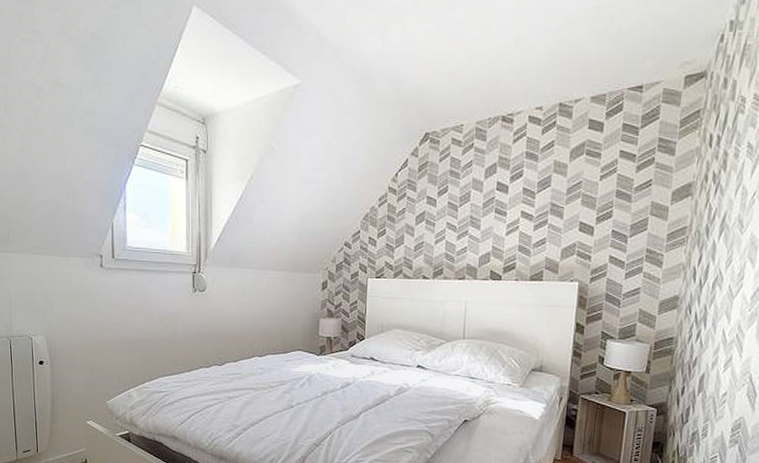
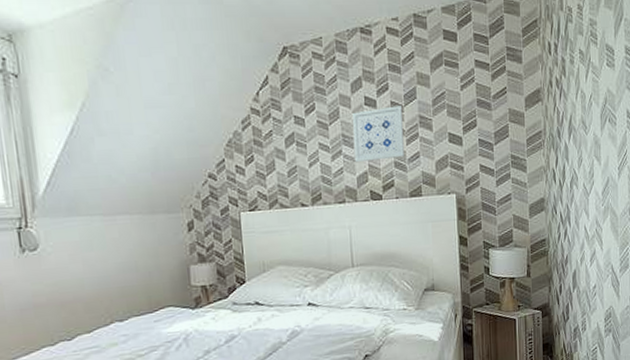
wall art: none [479,192,534,244] -> present [352,106,404,163]

